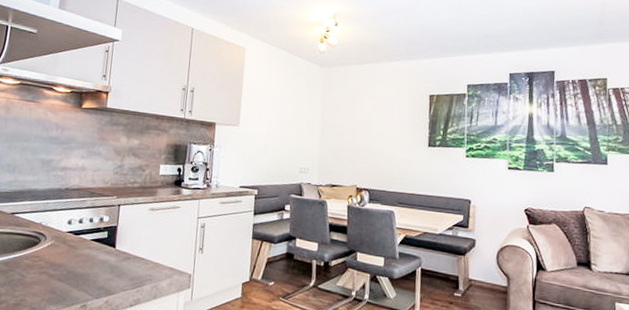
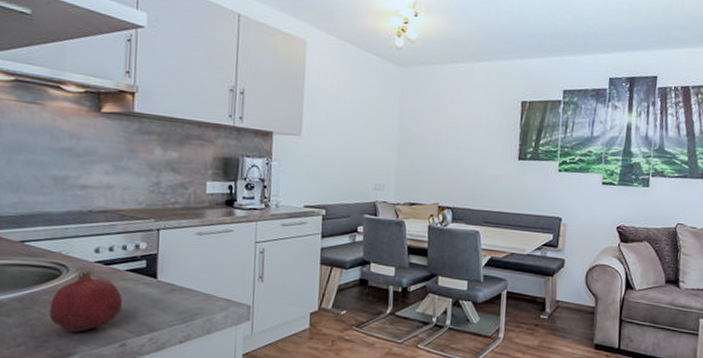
fruit: none [27,239,87,293] -> present [49,271,123,332]

